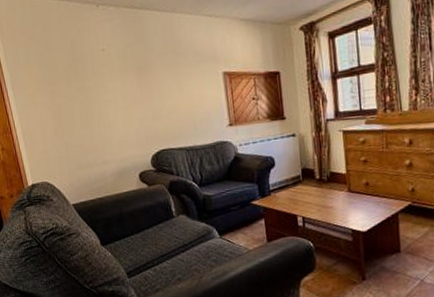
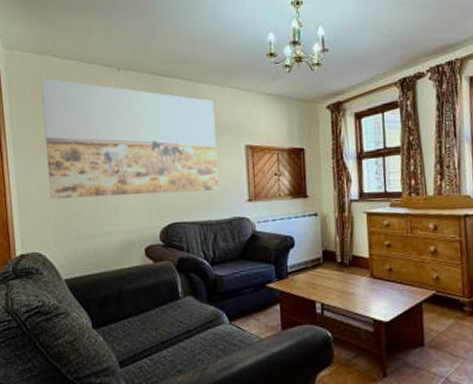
wall art: none [28,19,201,134] -> present [41,78,218,199]

